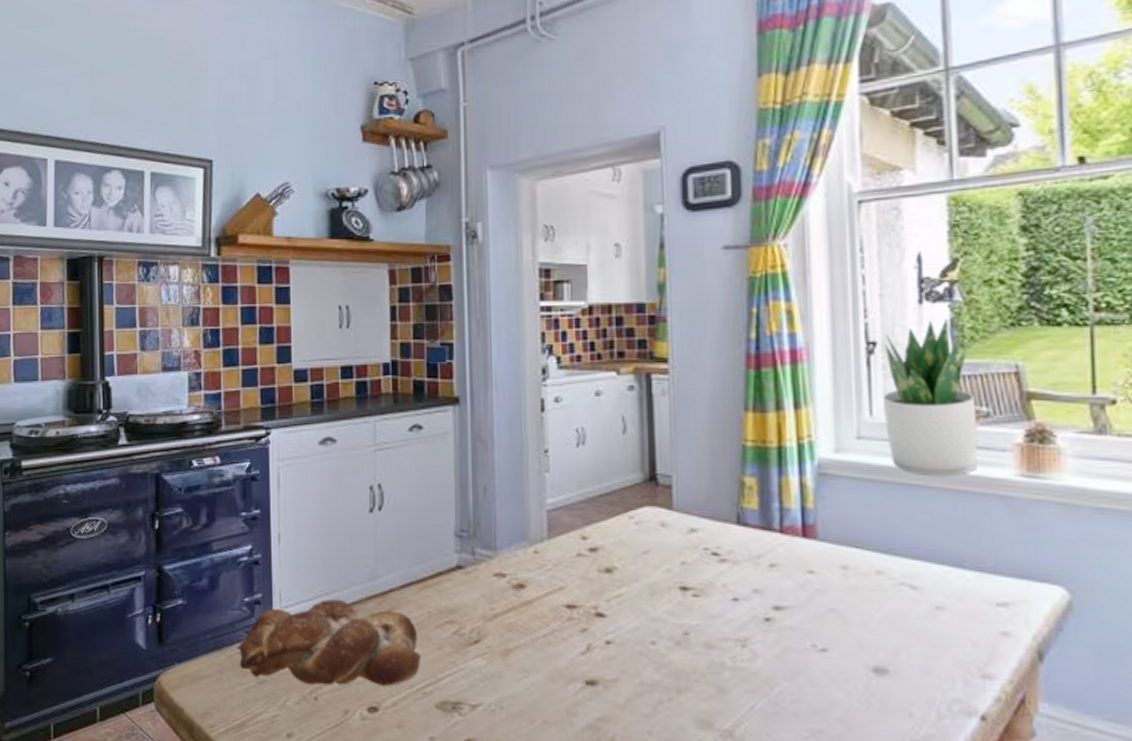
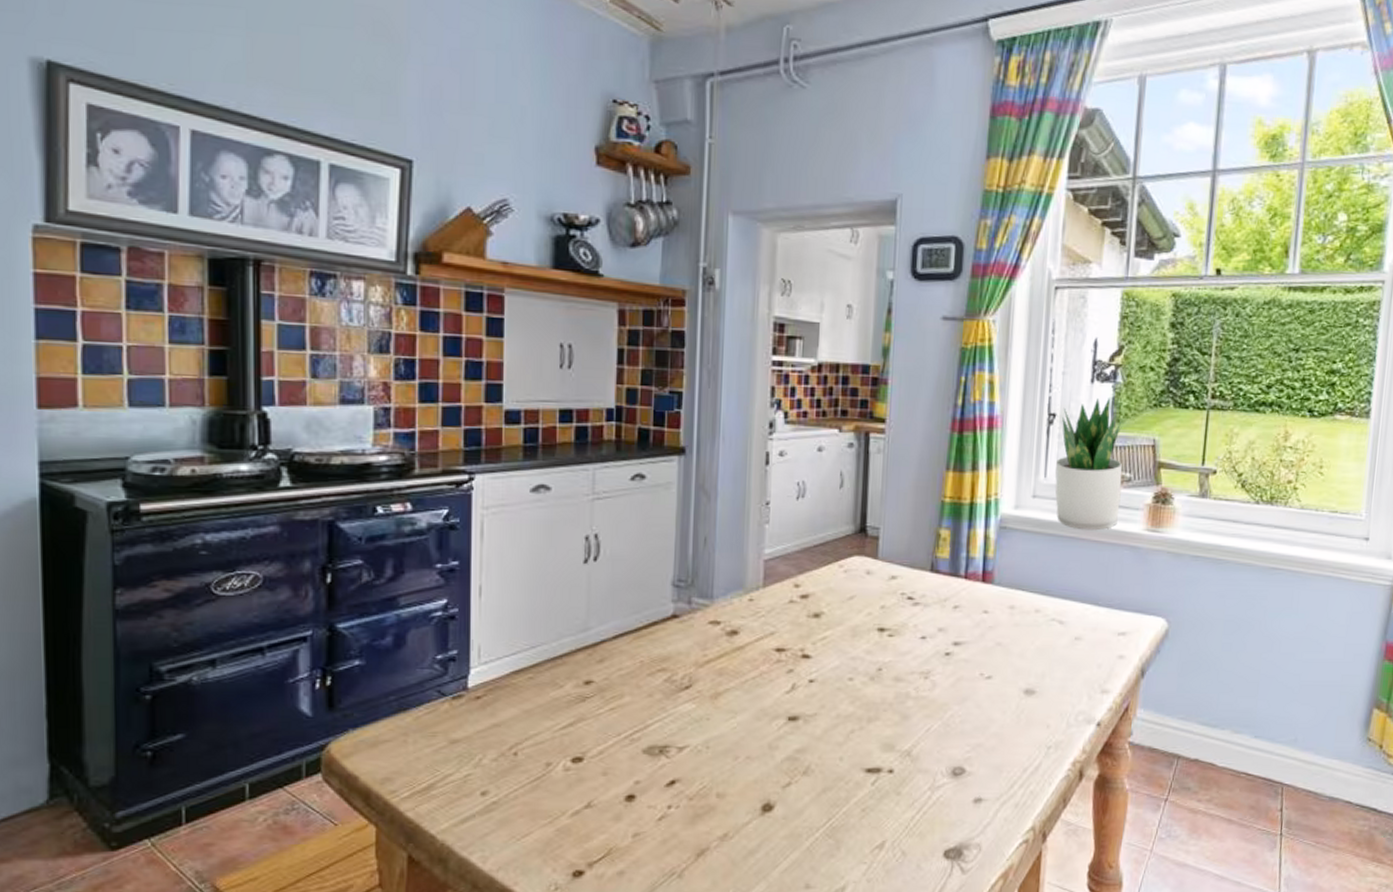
bread loaf: present [239,598,422,687] -> none [428,652,631,741]

